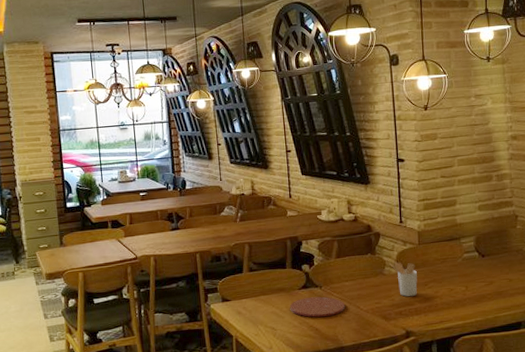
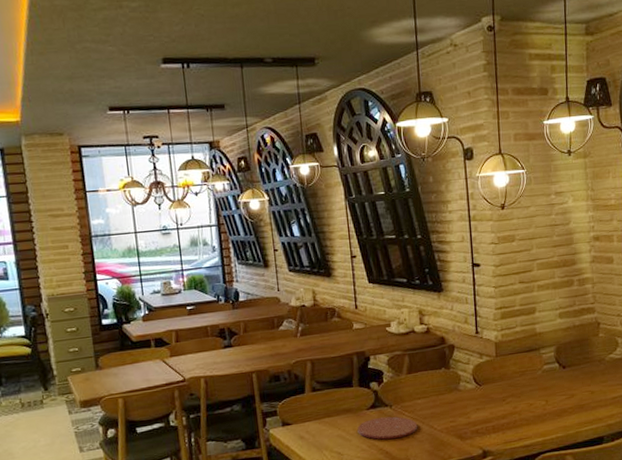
utensil holder: present [389,262,418,297] -> none [465,376,495,414]

